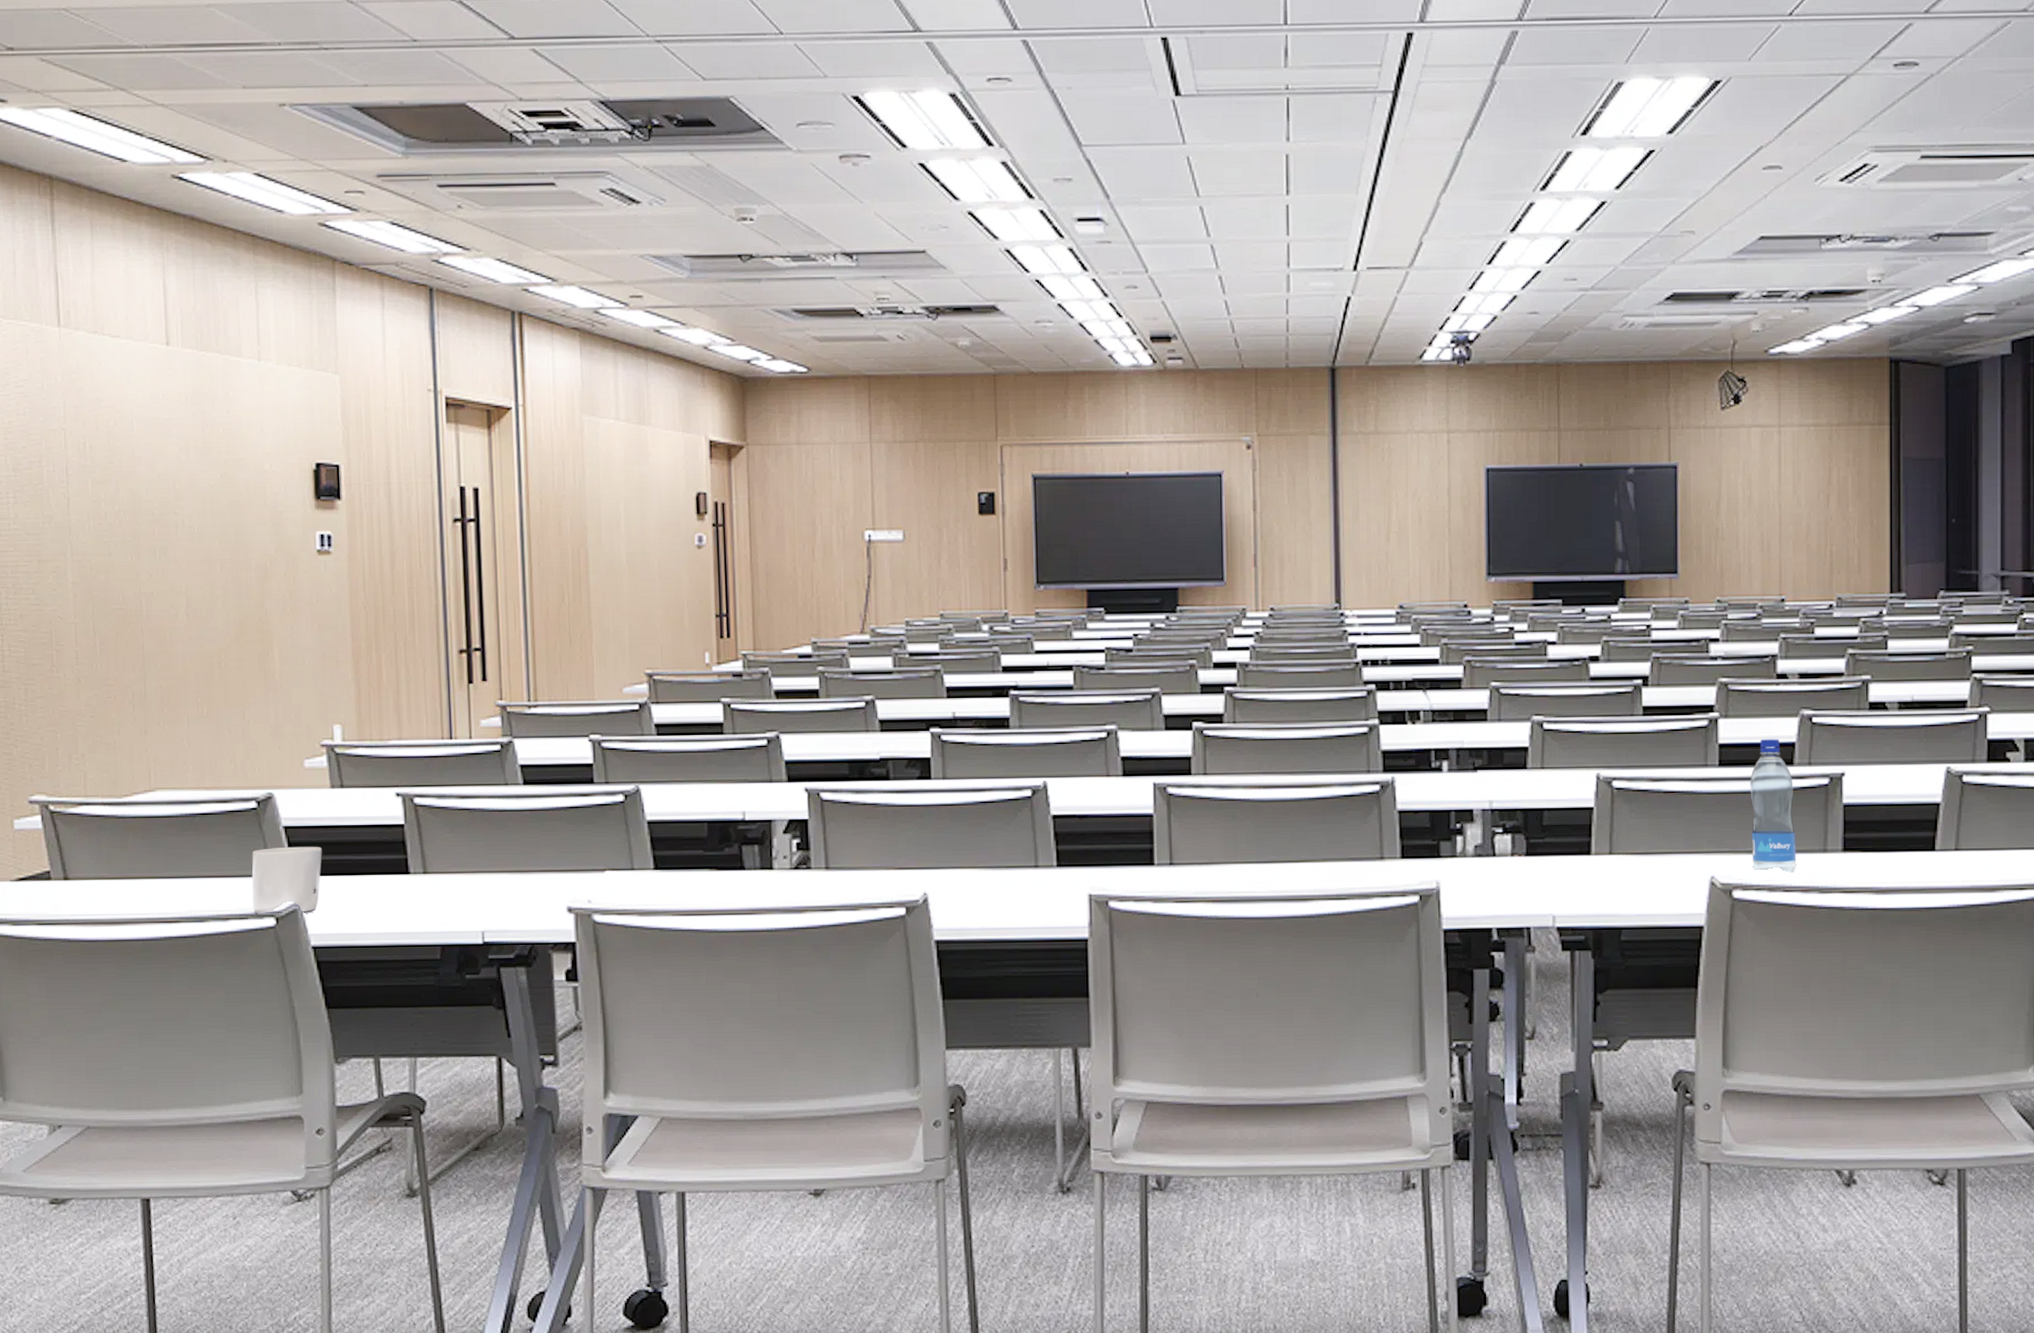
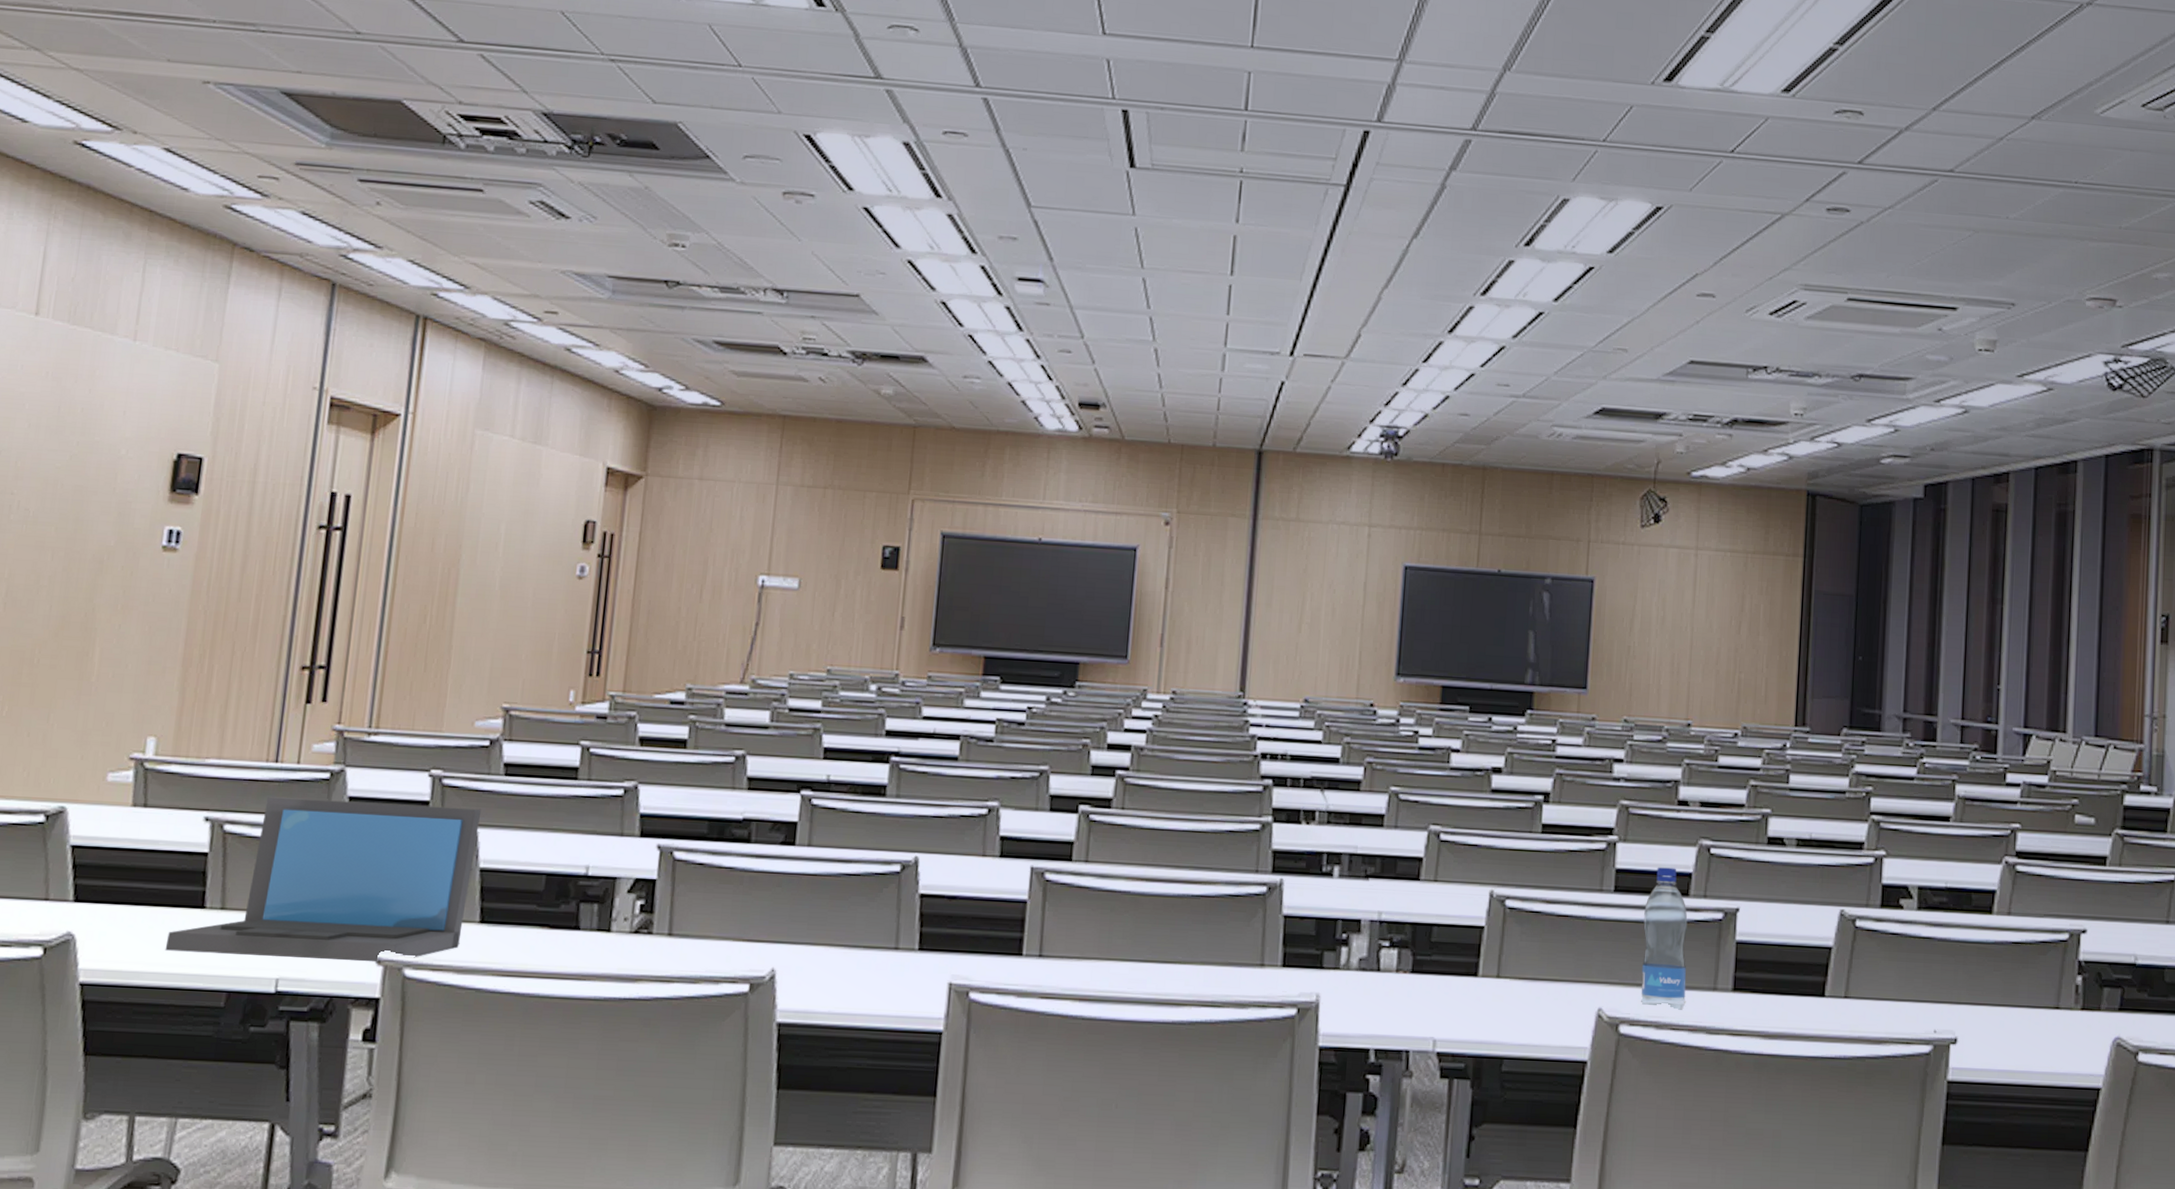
mug: present [251,846,322,915] -> none [19,868,111,946]
laptop: none [380,767,641,913] -> present [165,797,482,963]

